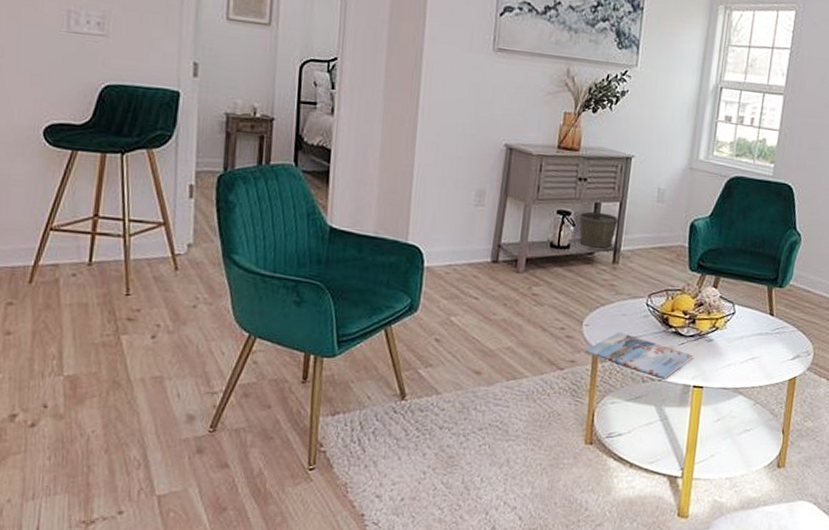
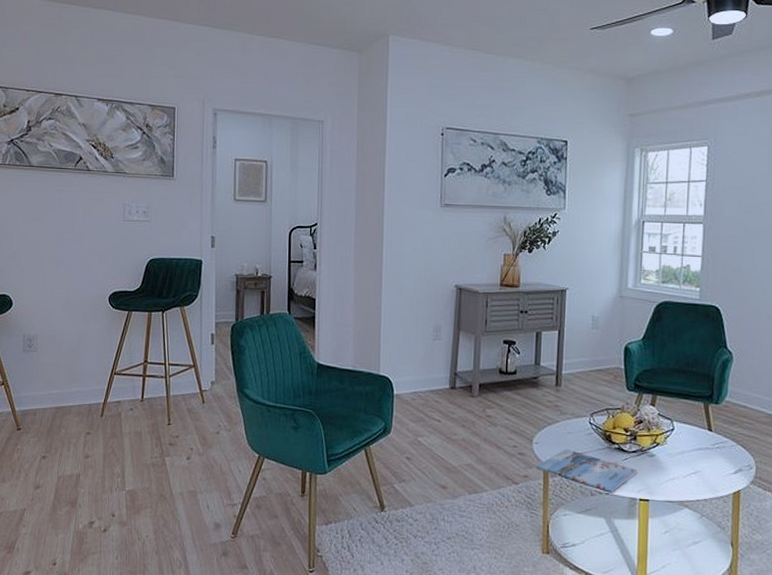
basket: present [579,211,619,249] -> none [523,340,559,373]

